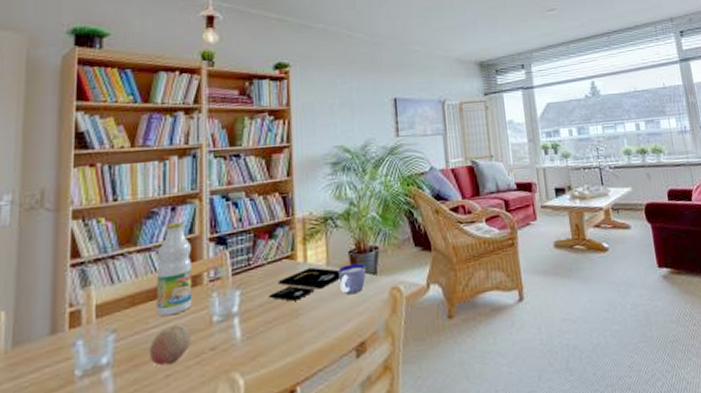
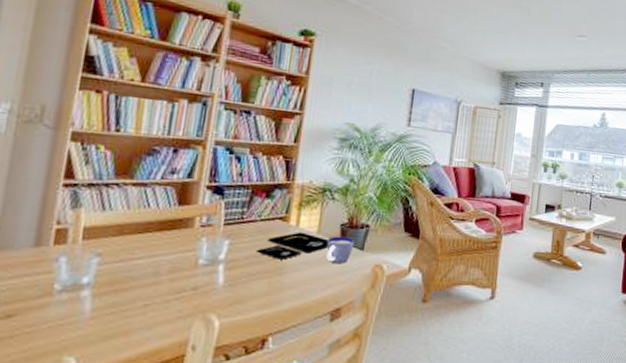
fruit: present [148,325,191,366] -> none [130,260,175,296]
bottle: present [156,222,193,317] -> none [143,164,188,251]

